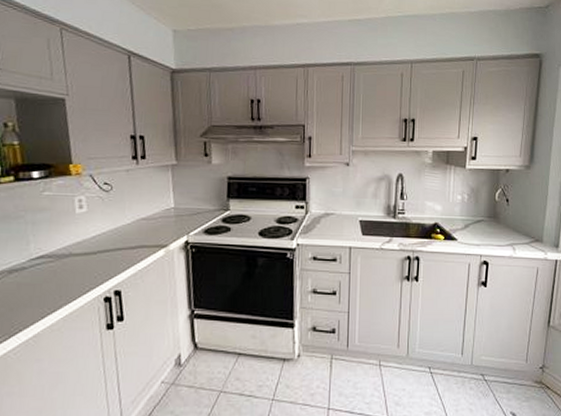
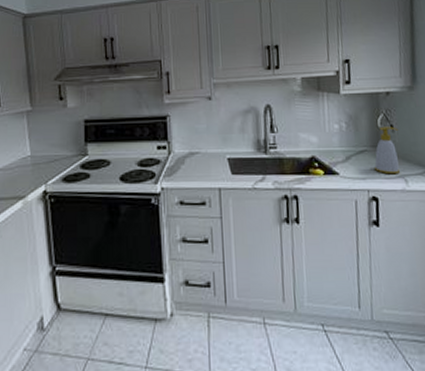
soap bottle: none [489,200,514,243] -> present [374,126,400,175]

